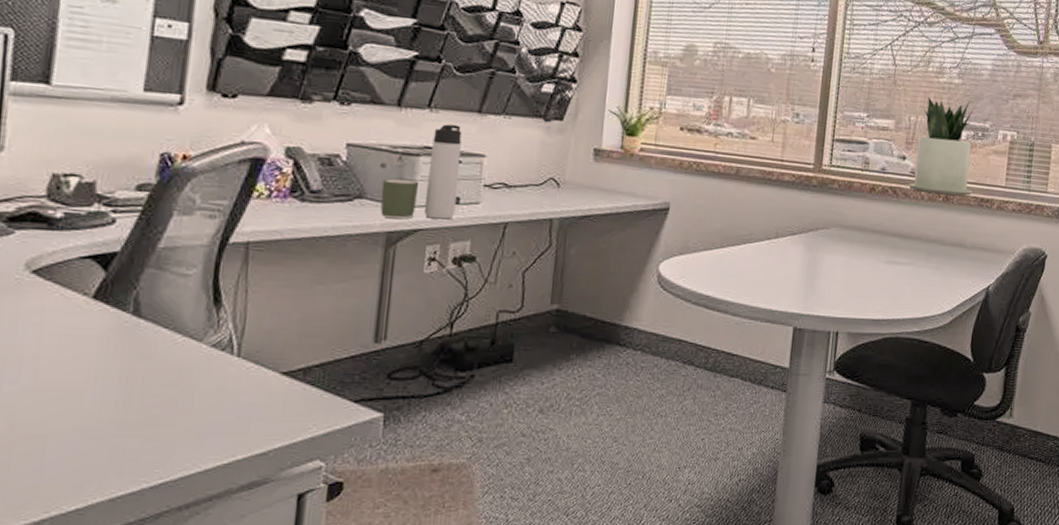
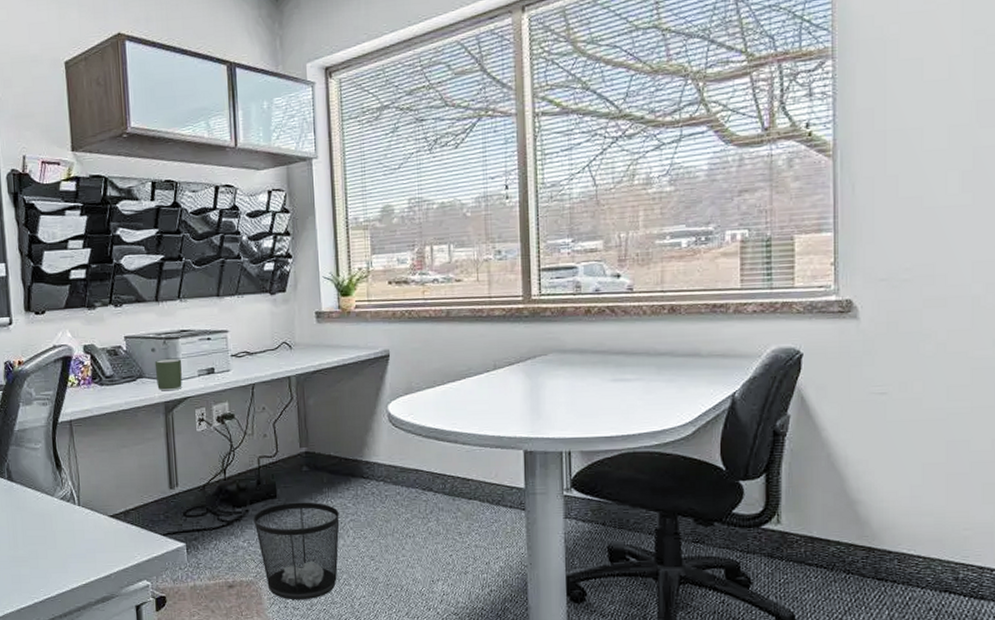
thermos bottle: present [423,124,462,220] -> none [186,309,213,388]
waste bin: none [478,369,585,489] -> present [253,502,340,600]
planter: present [908,97,975,197] -> none [627,207,702,308]

